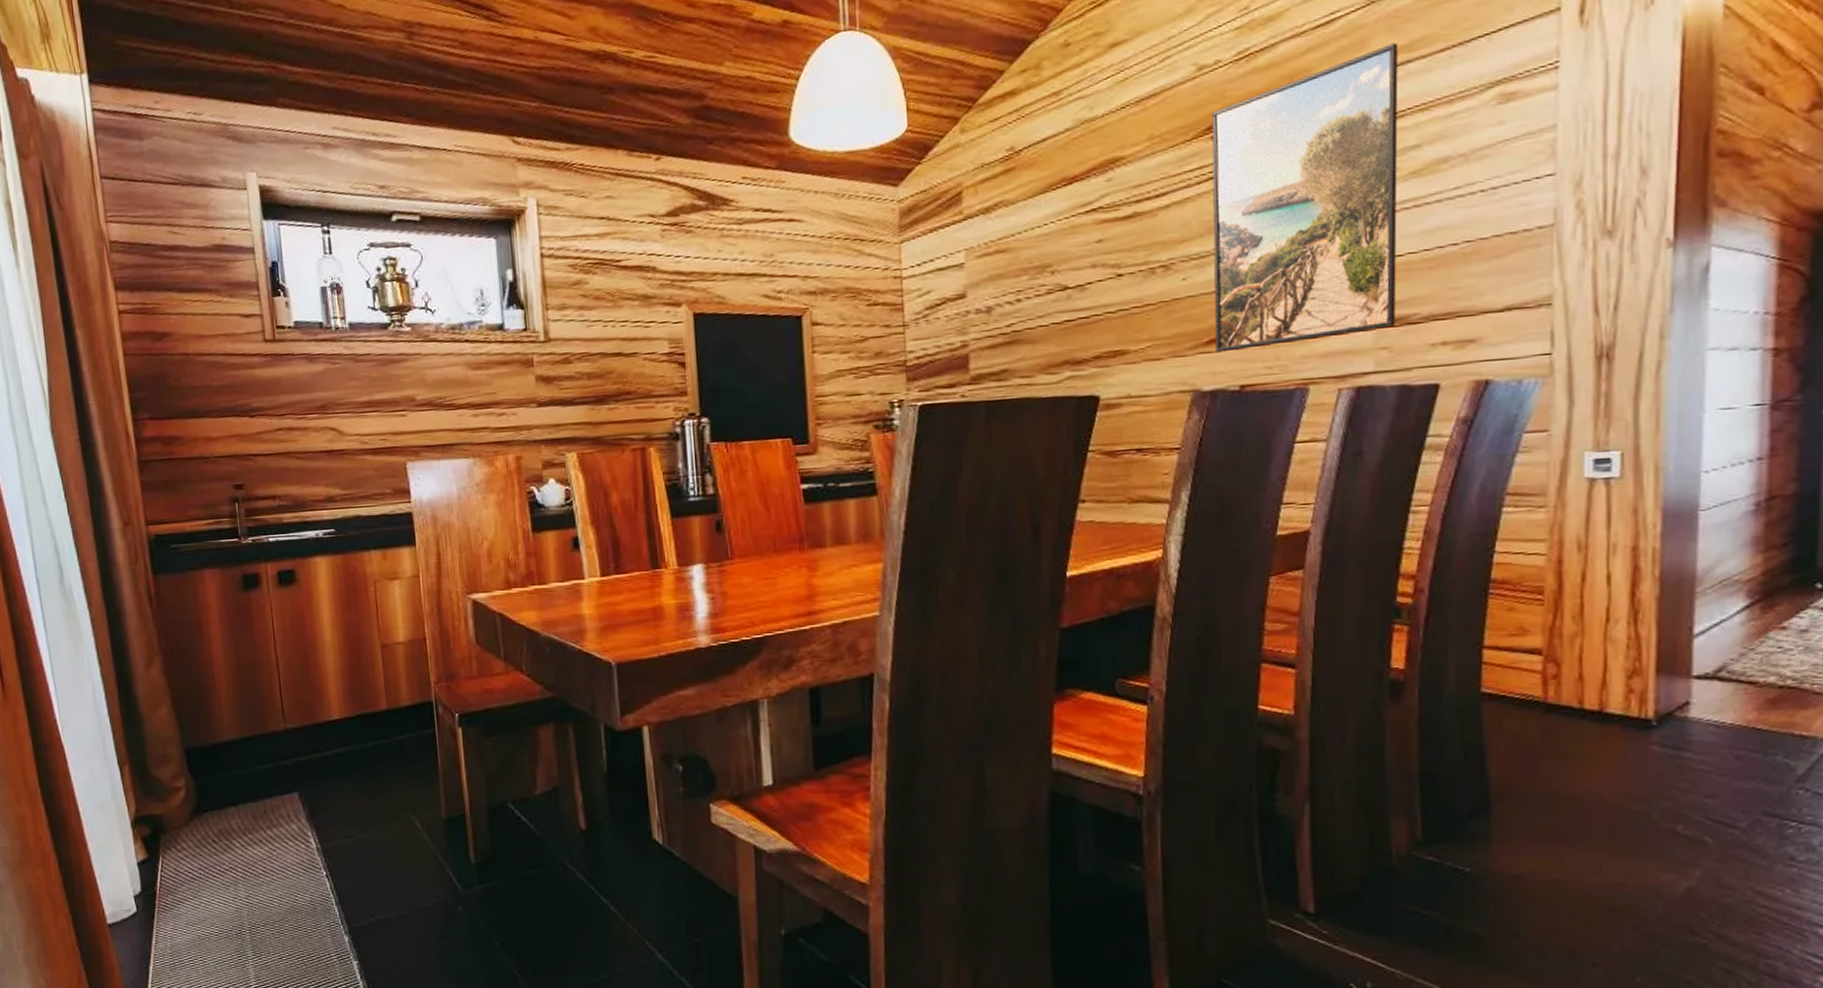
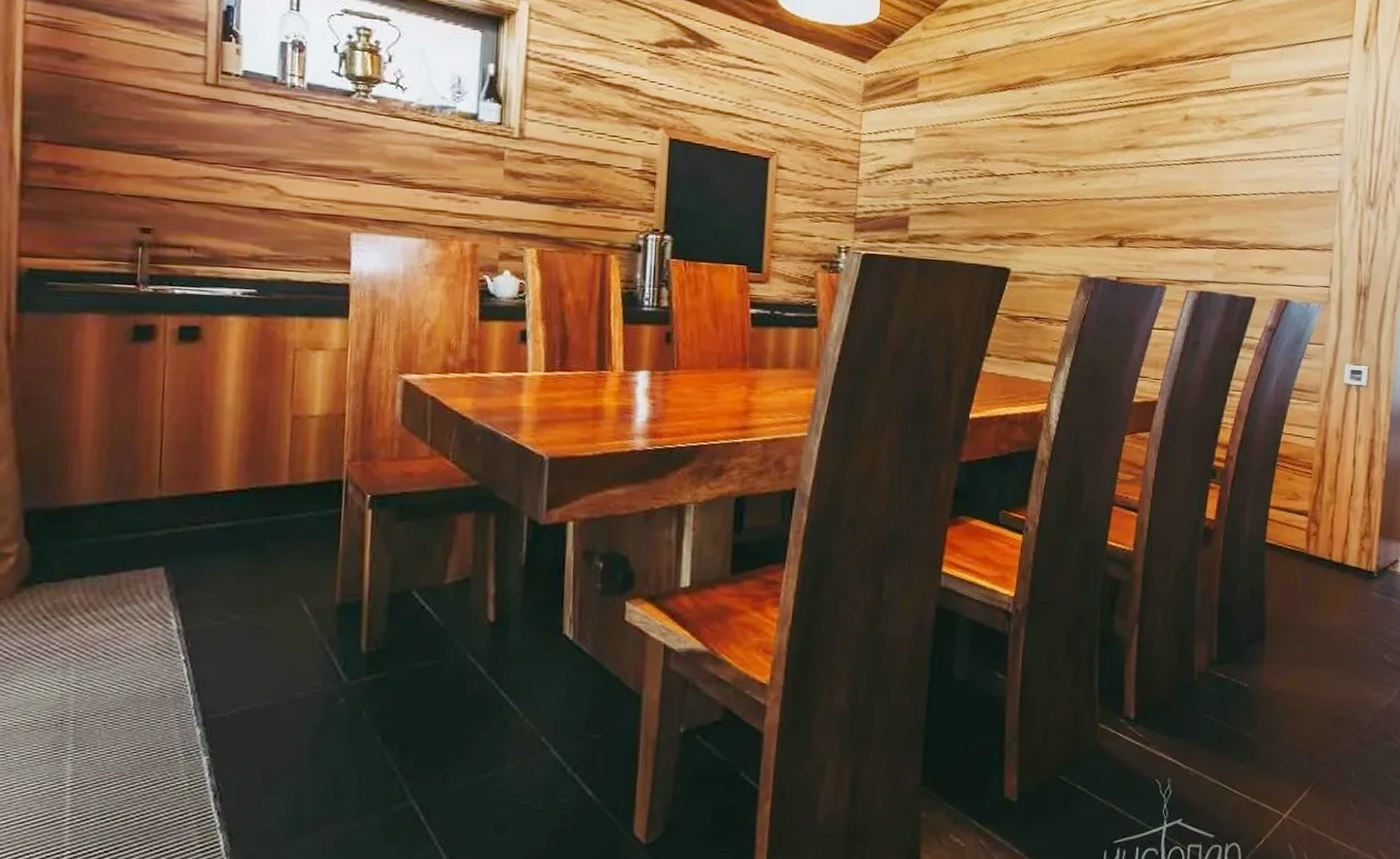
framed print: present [1212,42,1399,353] -> none [1102,33,1248,249]

